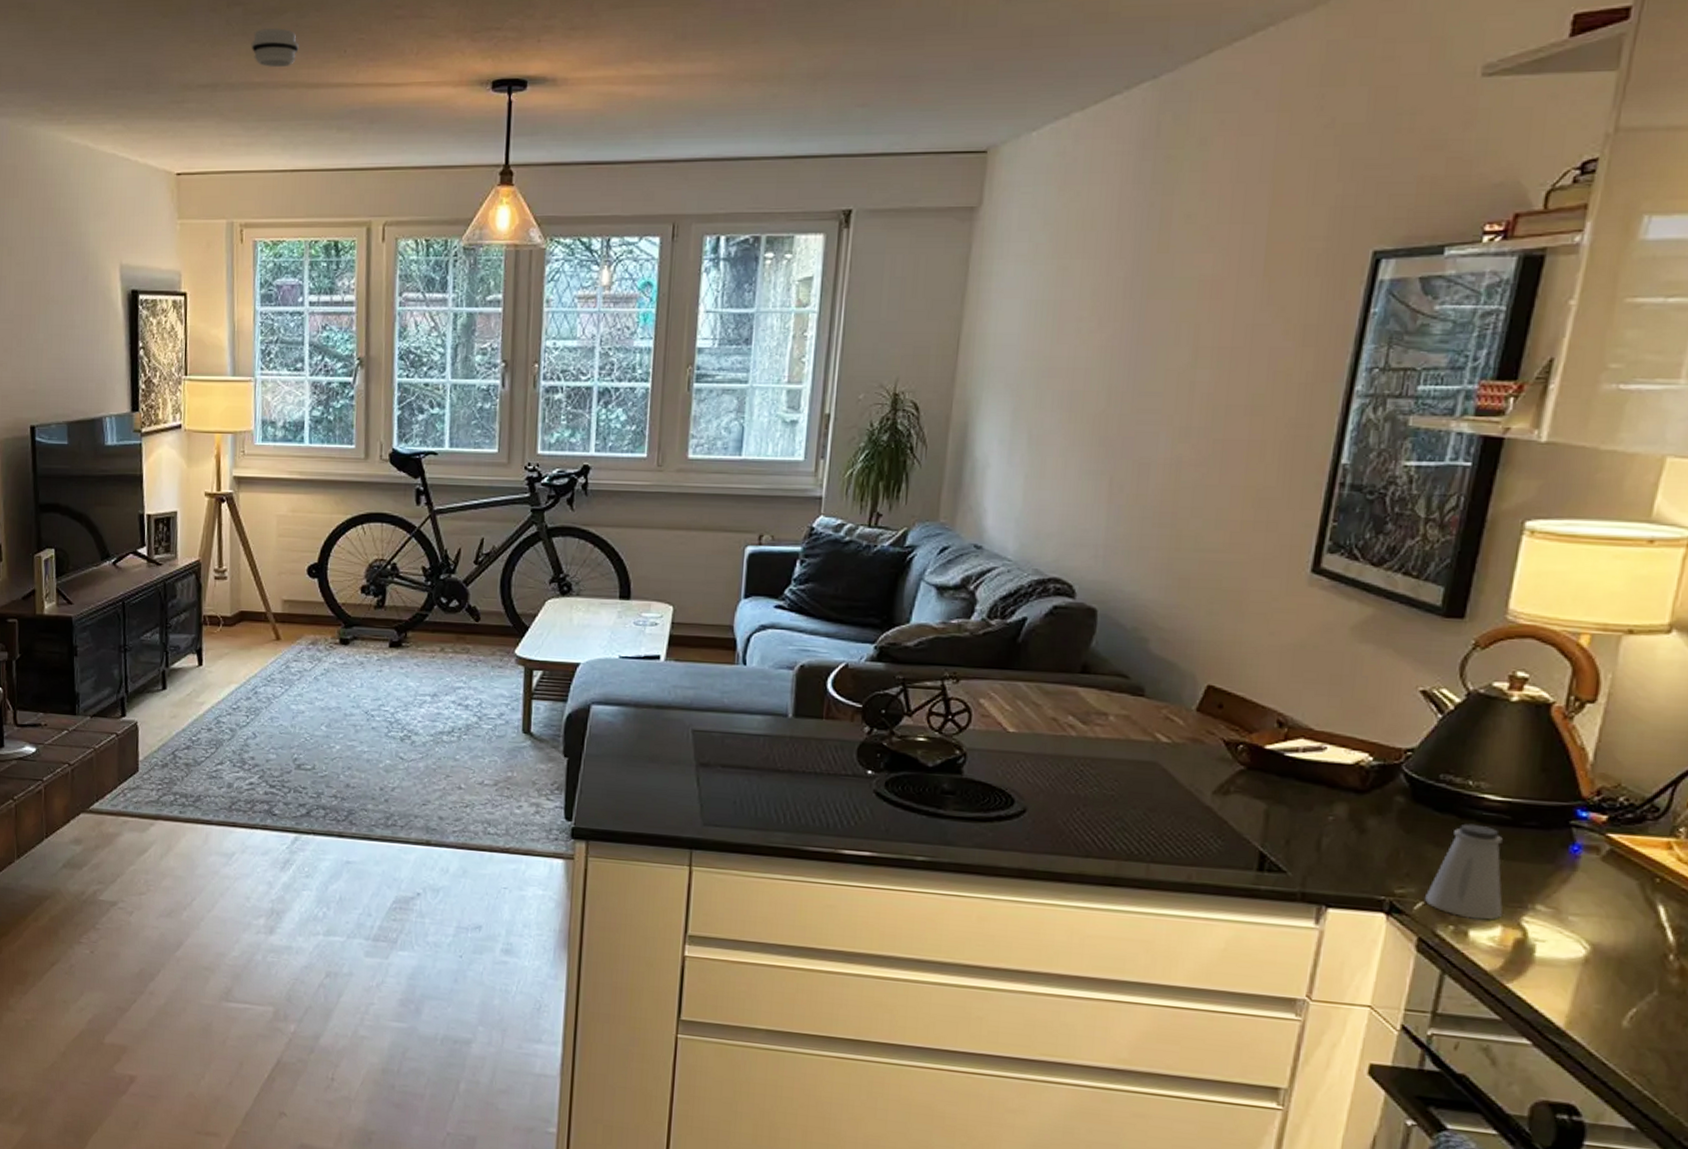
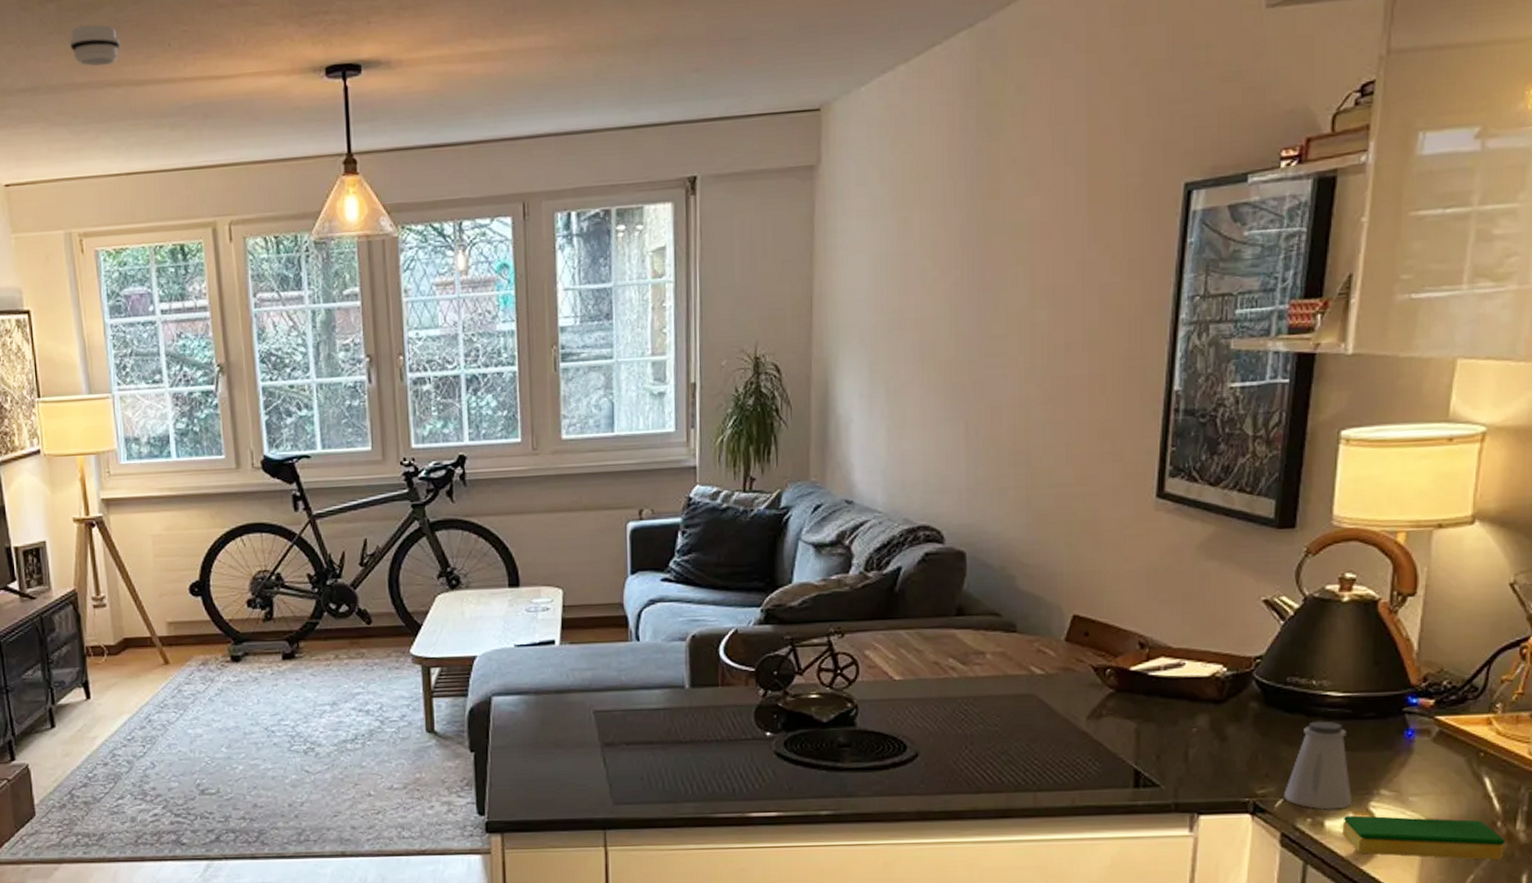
dish sponge: none [1488,928,1677,996] -> present [1342,815,1505,860]

